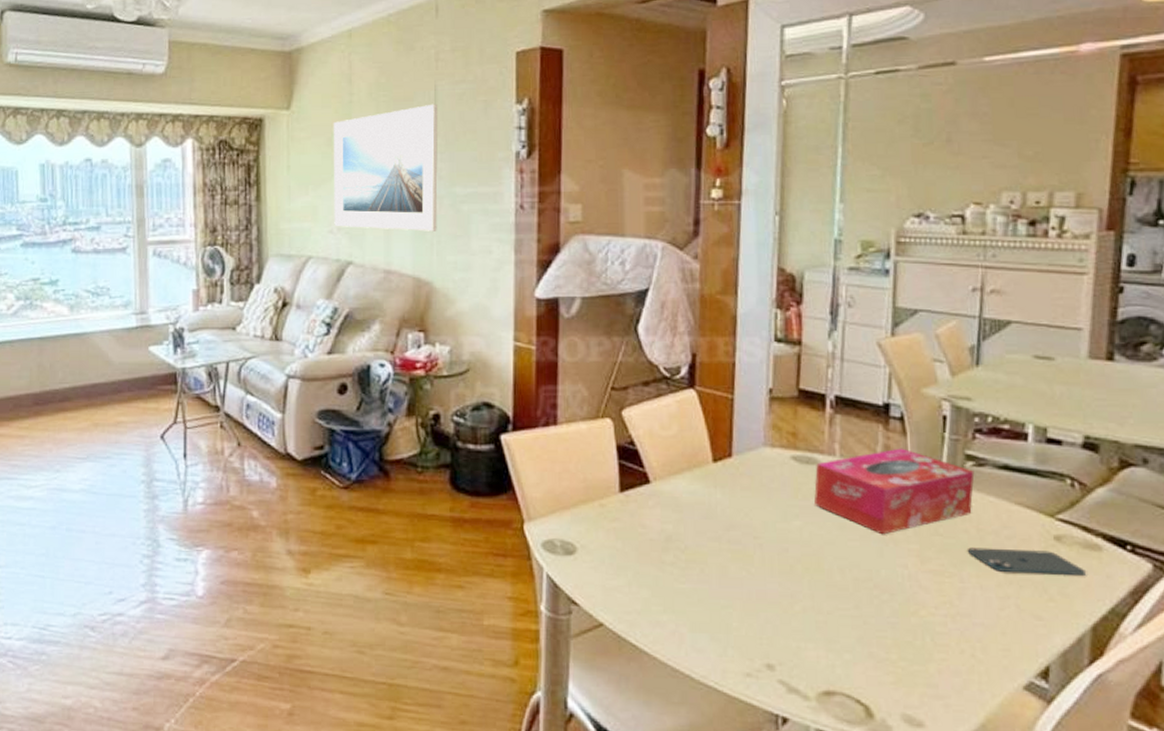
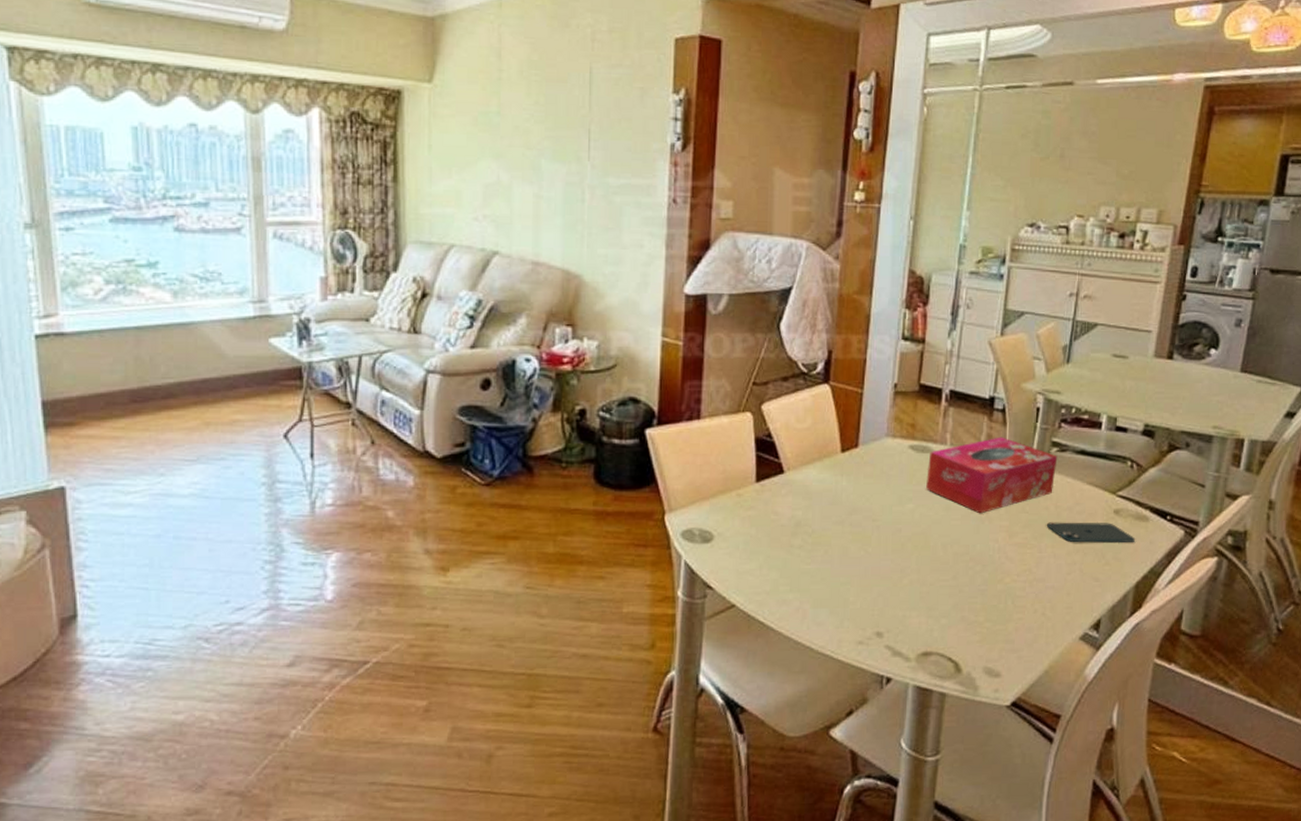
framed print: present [333,104,438,232] -> none [479,87,592,223]

